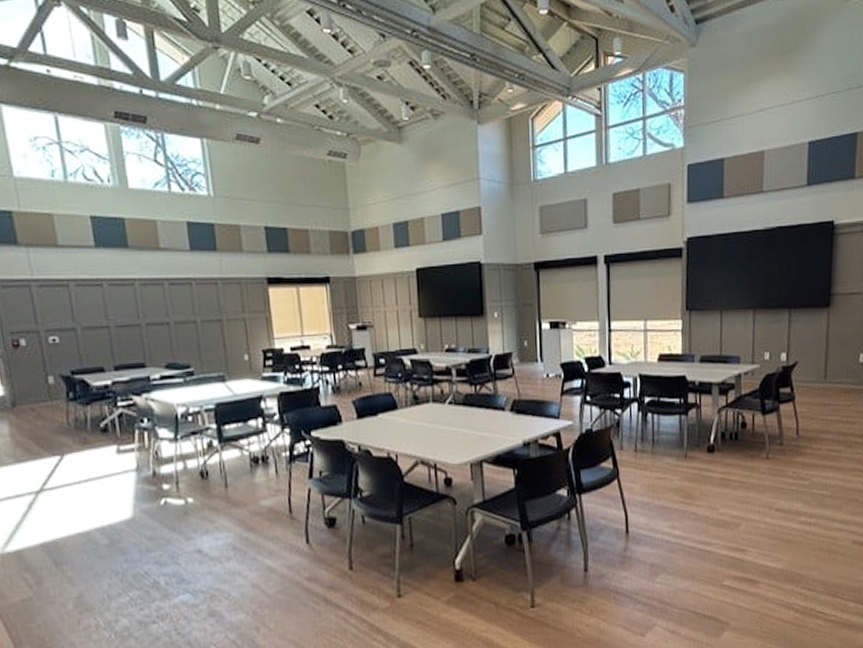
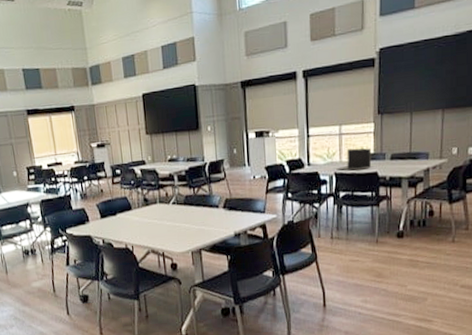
laptop computer: none [641,347,680,374] -> present [336,148,372,171]

